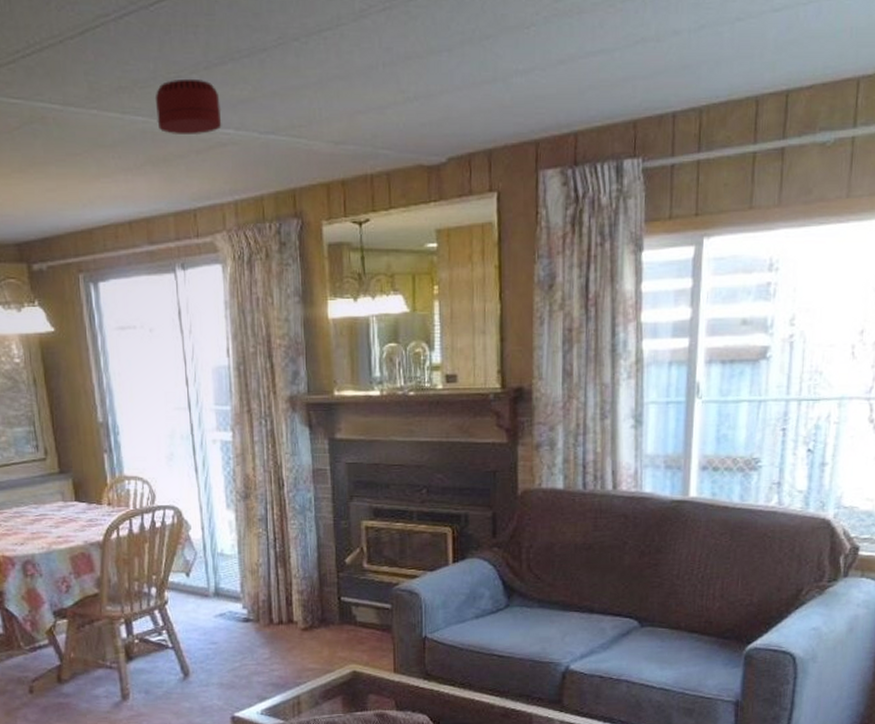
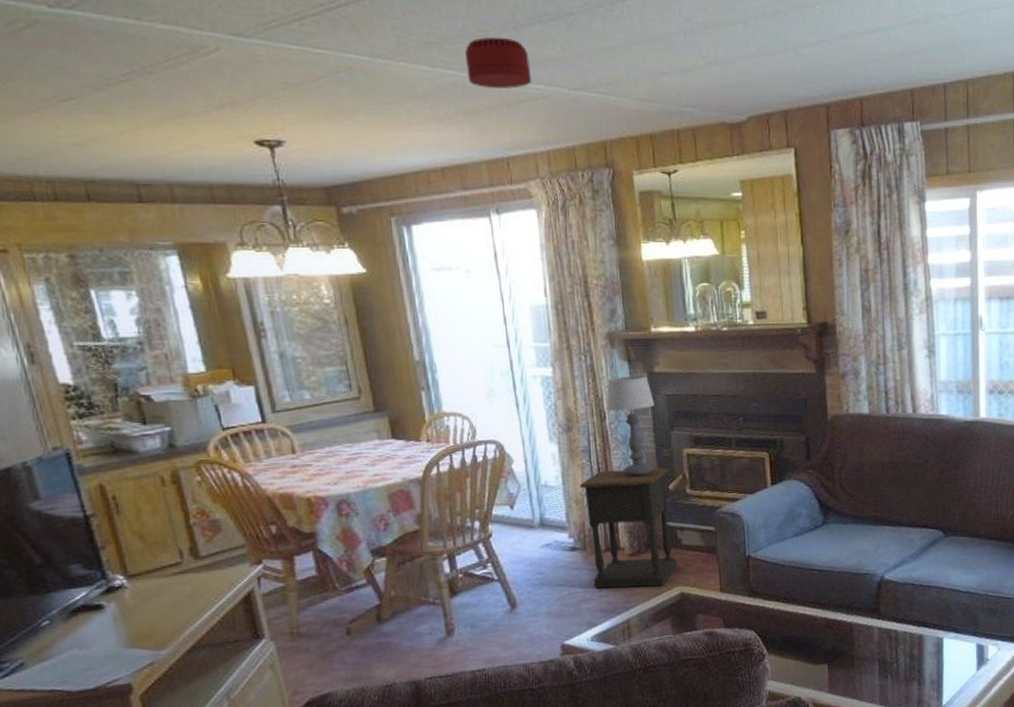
nightstand: none [255,540,350,663] -> present [579,467,677,589]
table lamp: none [285,442,334,548] -> present [606,375,654,477]

